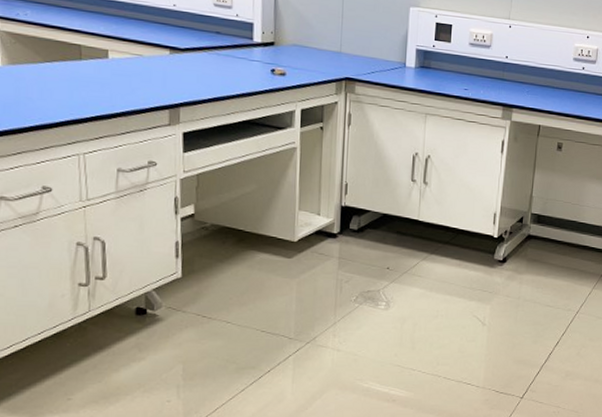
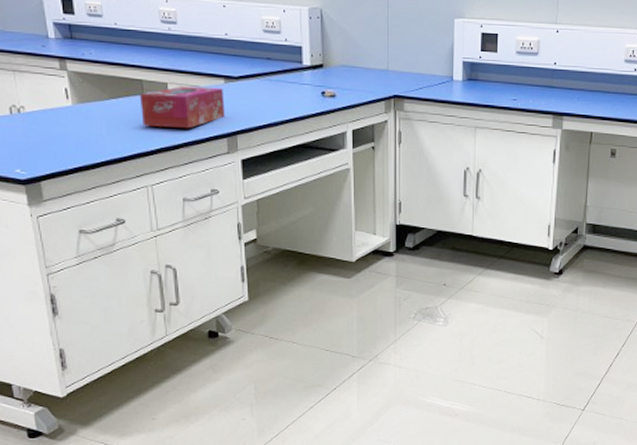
tissue box: none [76,54,169,98] -> present [139,86,225,129]

